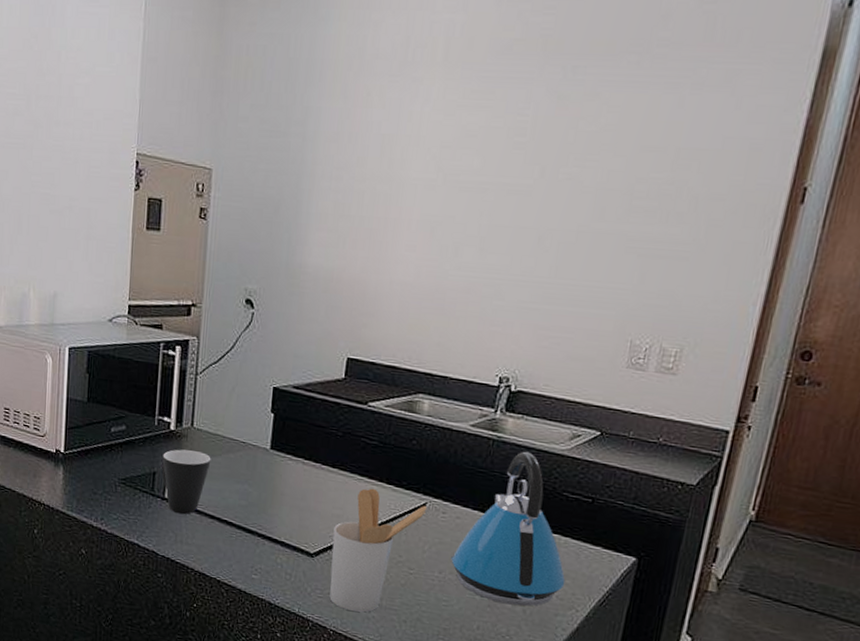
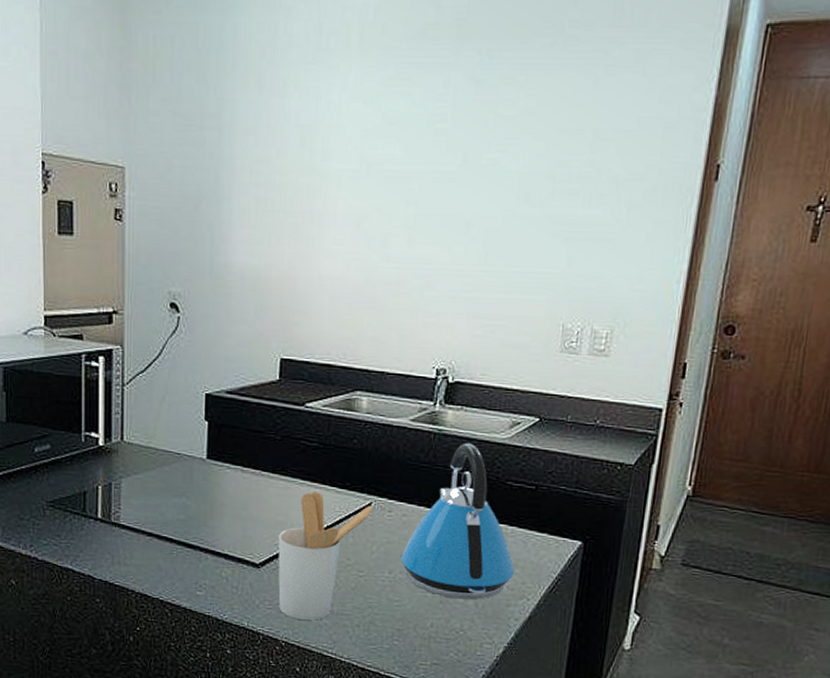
mug: present [161,449,211,515] -> none [92,465,145,534]

